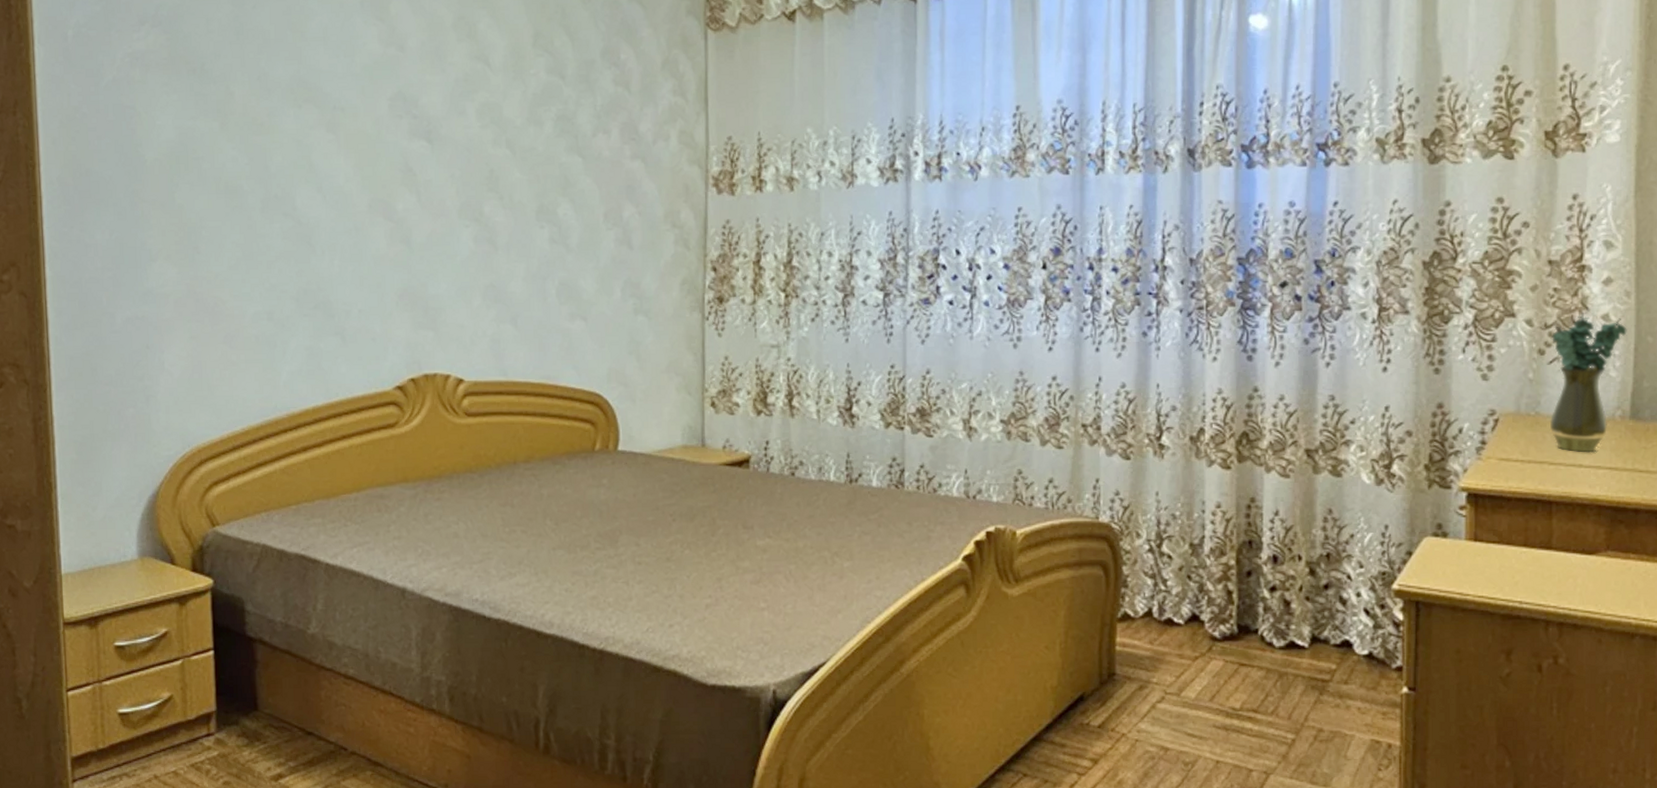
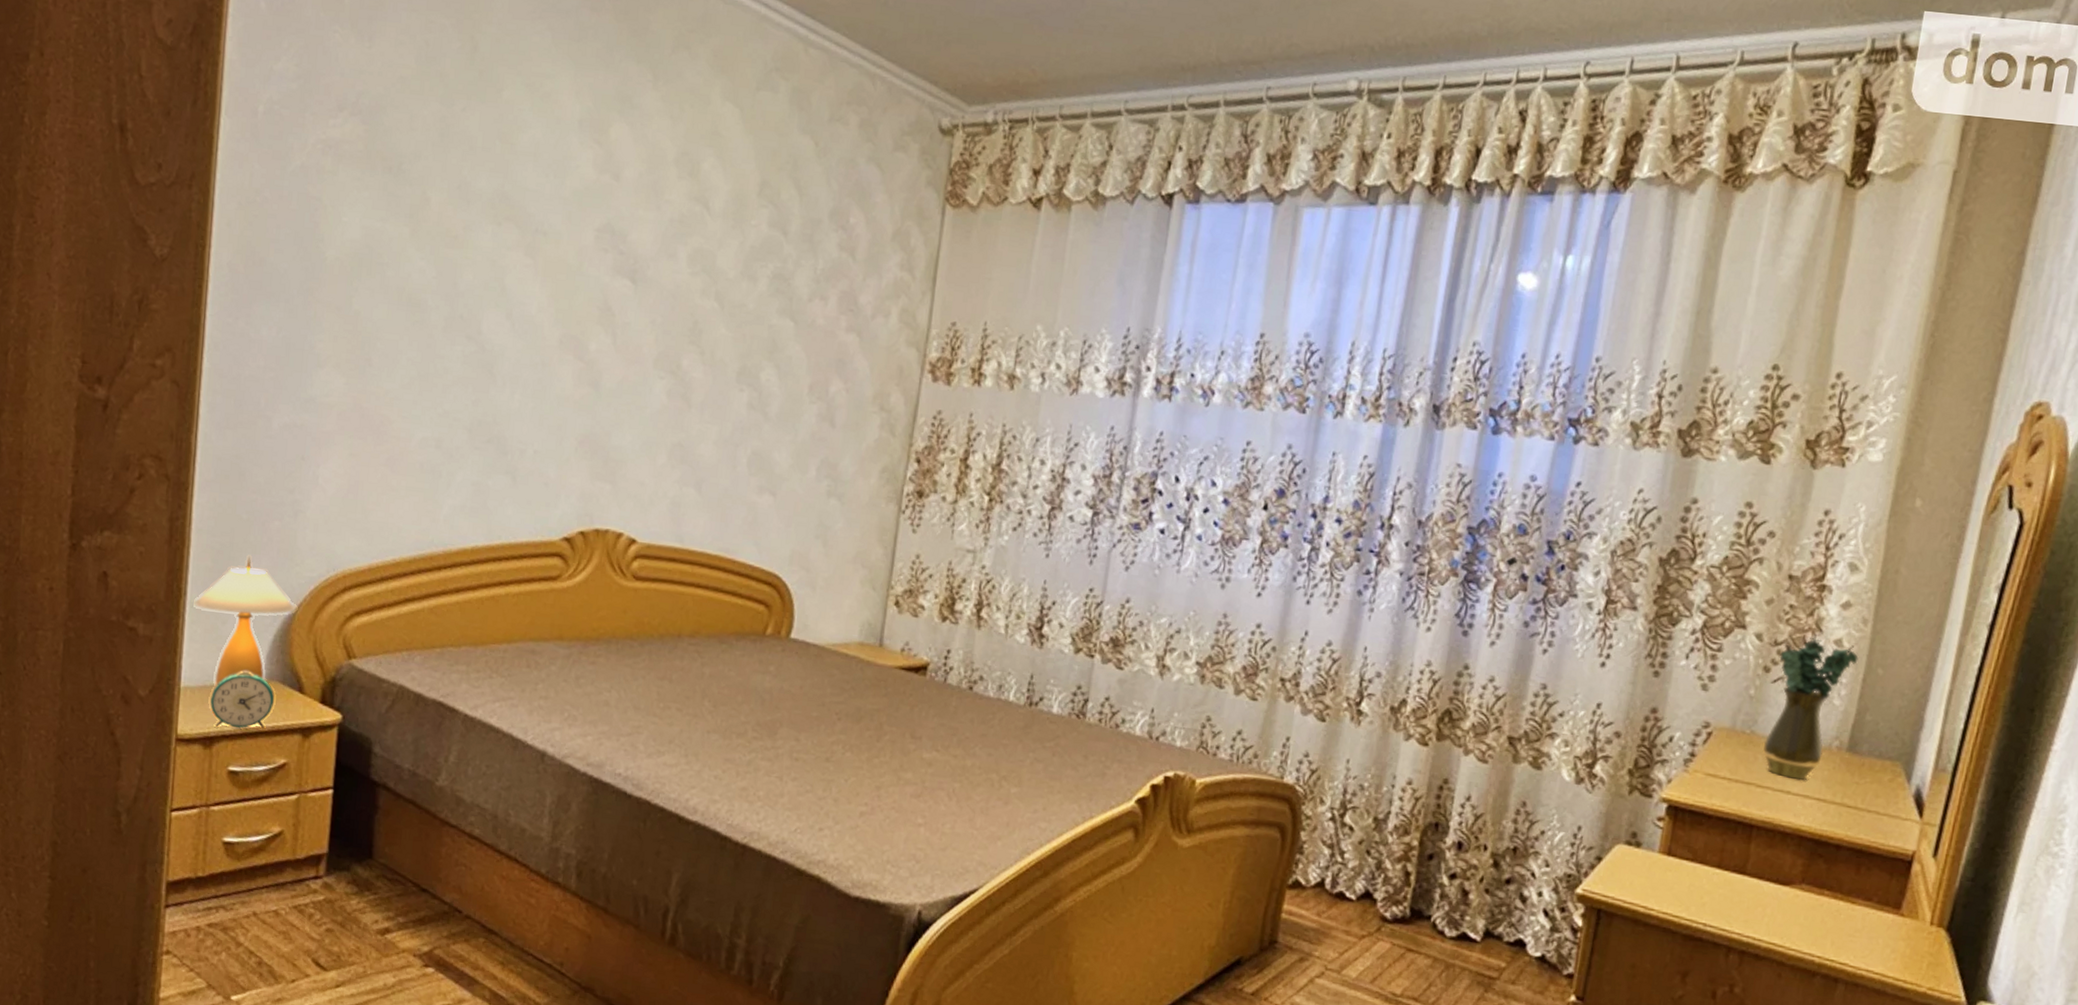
table lamp: none [64,444,158,569] -> present [194,556,296,686]
alarm clock: none [91,551,150,607] -> present [210,670,275,728]

